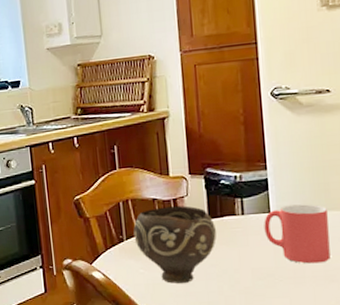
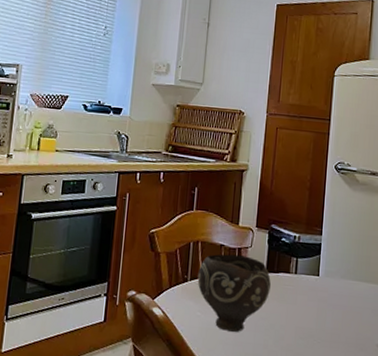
mug: present [264,204,331,264] -> none [311,271,366,331]

